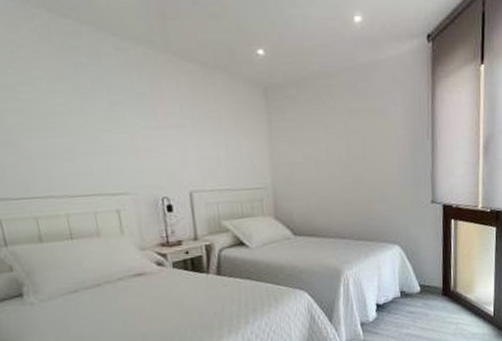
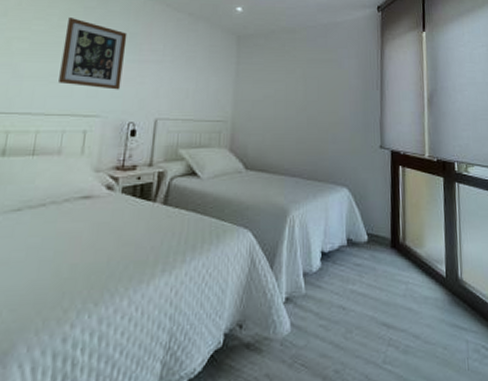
wall art: none [59,80,144,164] -> present [58,18,127,90]

